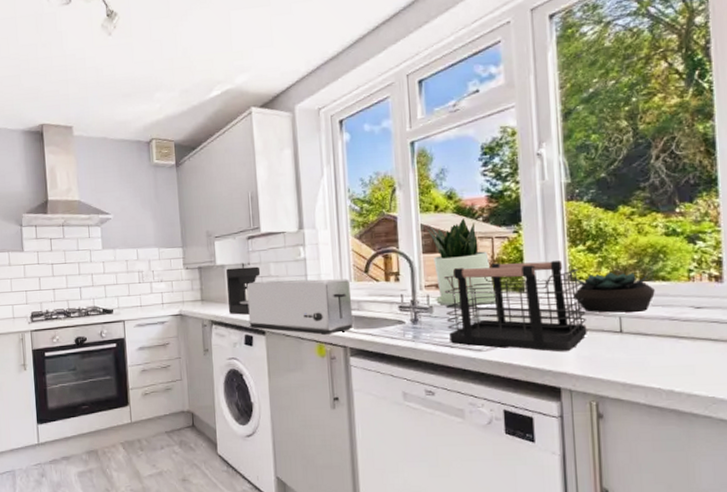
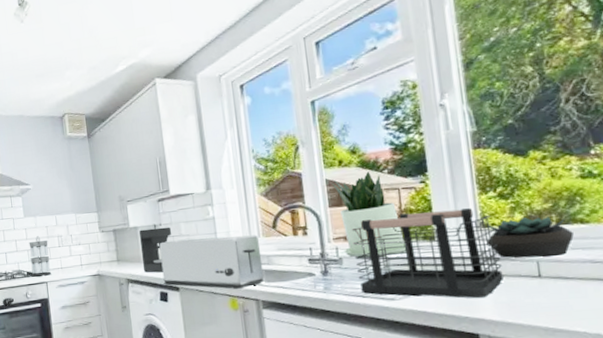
spice rack: none [106,270,130,315] -> present [29,236,52,277]

